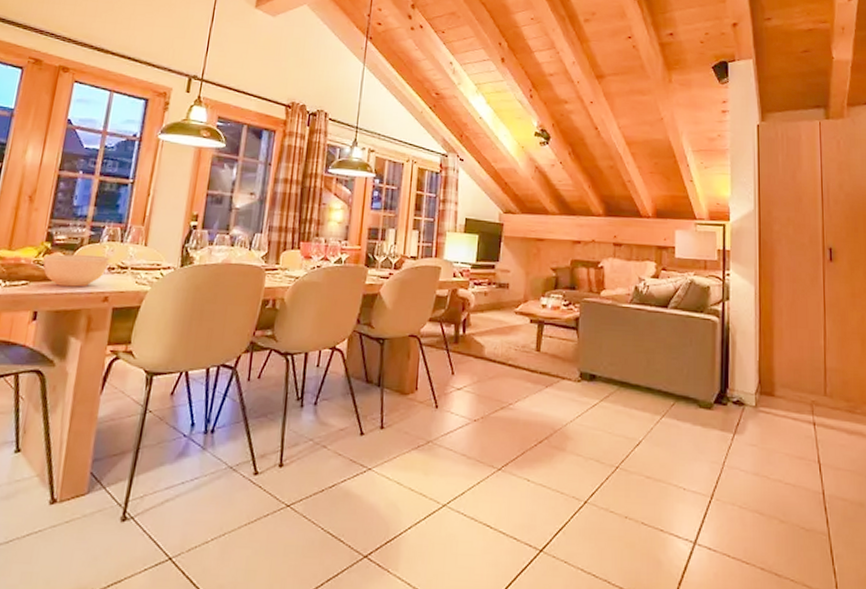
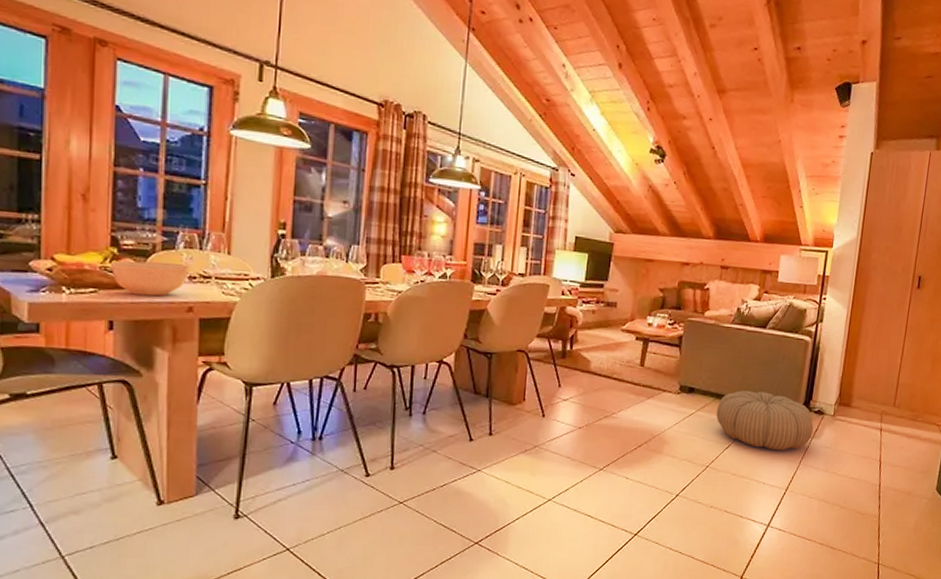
pouf: none [622,377,734,449] -> present [716,390,814,451]

